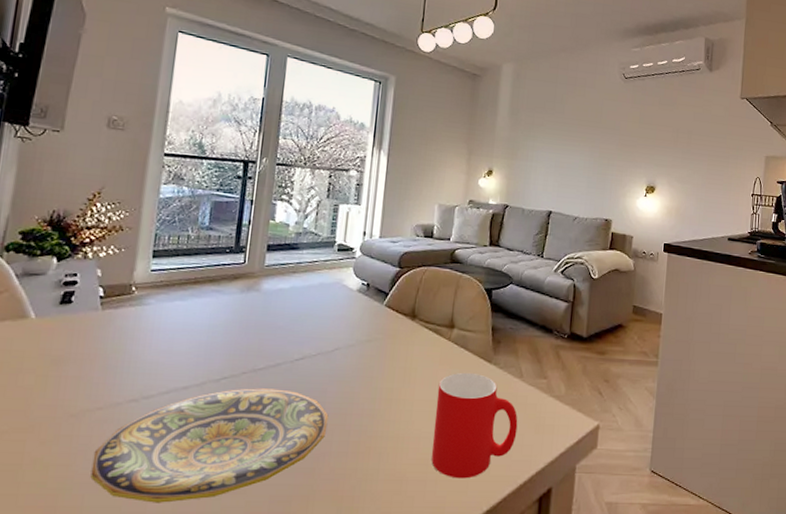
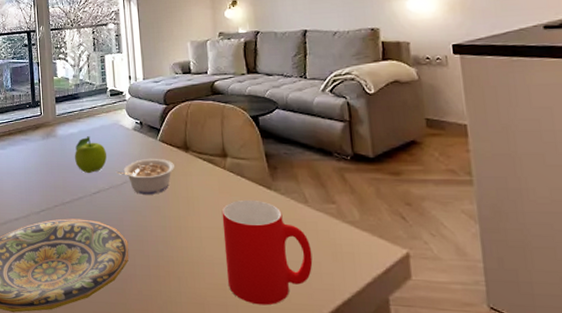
fruit: none [279,294,321,336] -> present [75,136,107,173]
legume: none [328,324,397,364] -> present [115,158,174,195]

